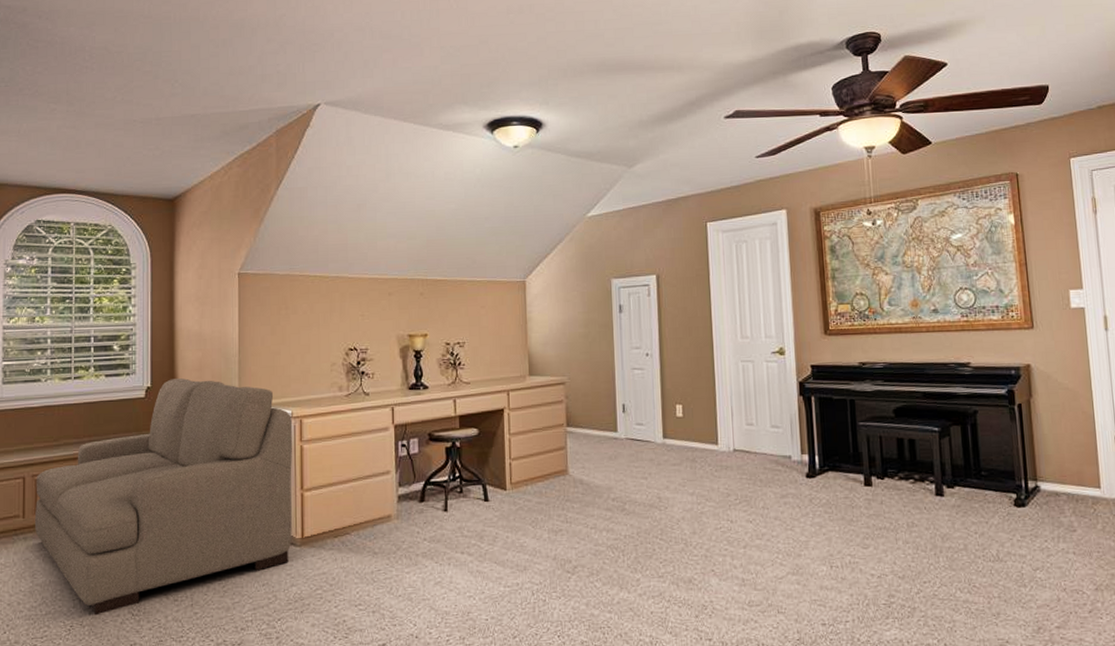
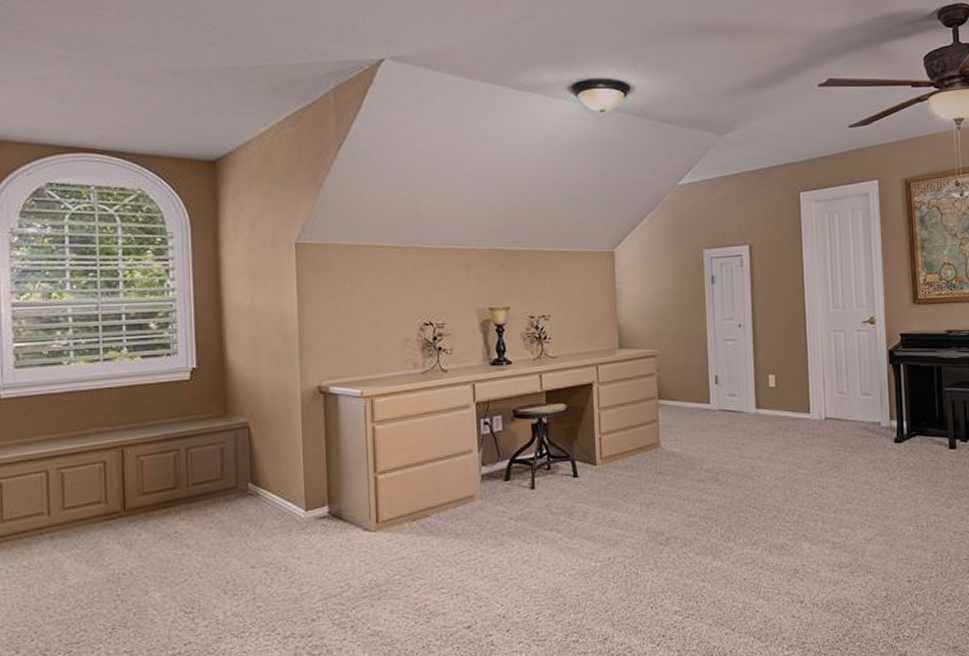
sofa: present [34,378,293,616] -> none [62,358,366,616]

